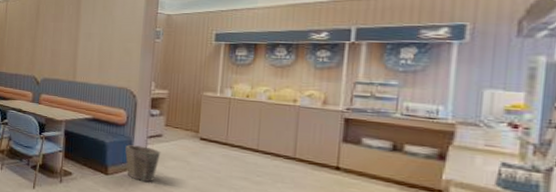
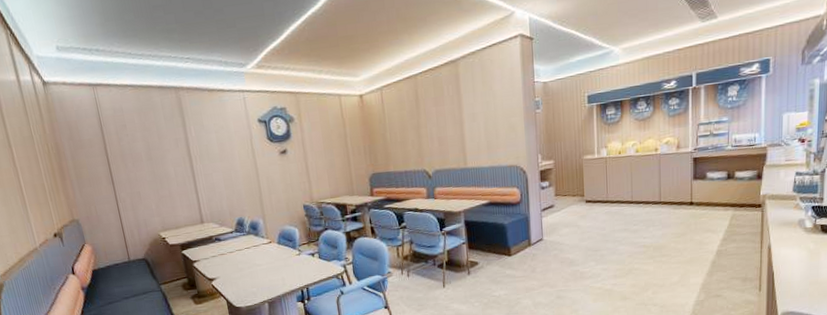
waste bin: present [124,144,161,183] -> none [522,220,555,255]

